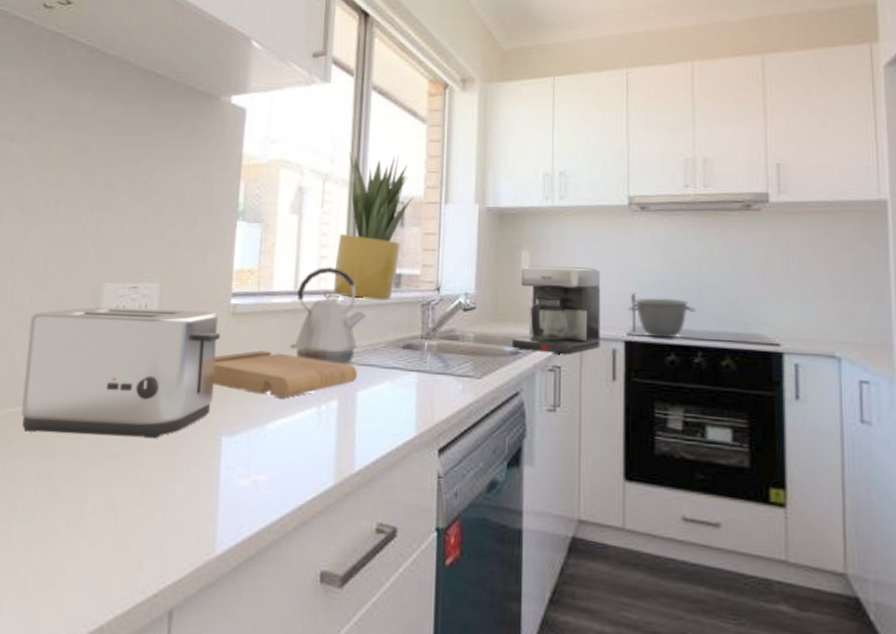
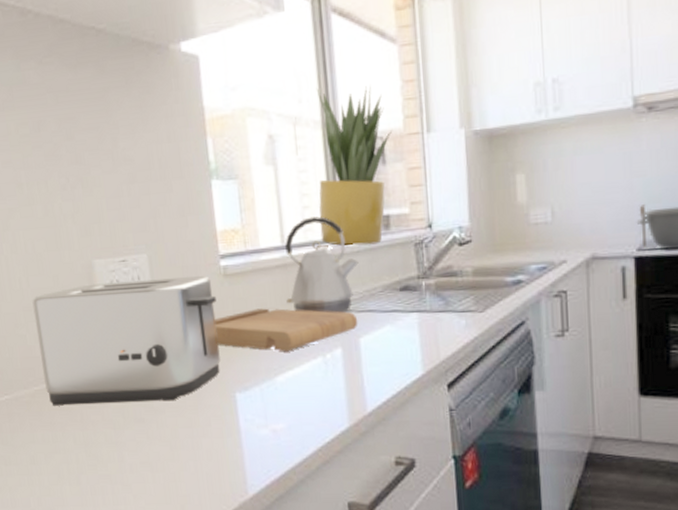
coffee maker: present [511,265,601,356] -> none [513,183,608,279]

